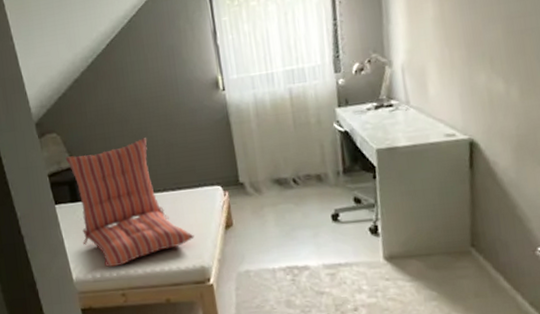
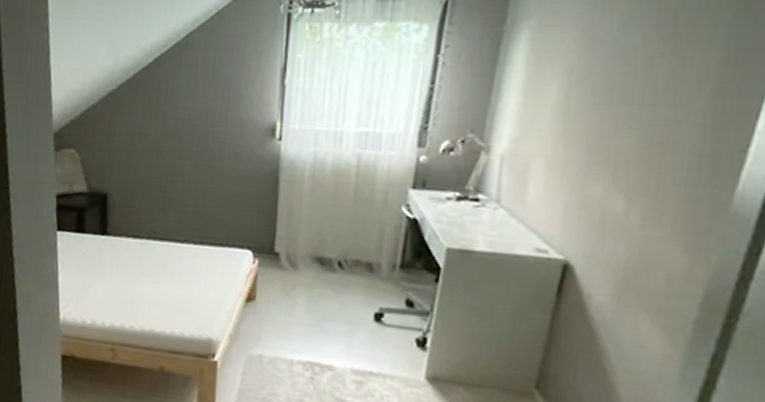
seat cushion: present [65,138,194,267] -> none [79,176,208,317]

